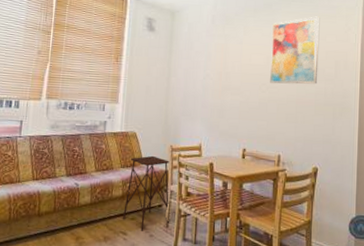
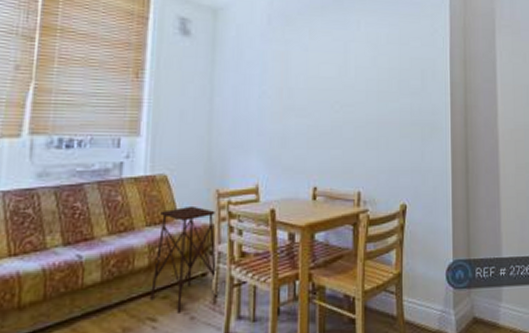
wall art: present [270,16,320,85] -> none [344,15,402,101]

